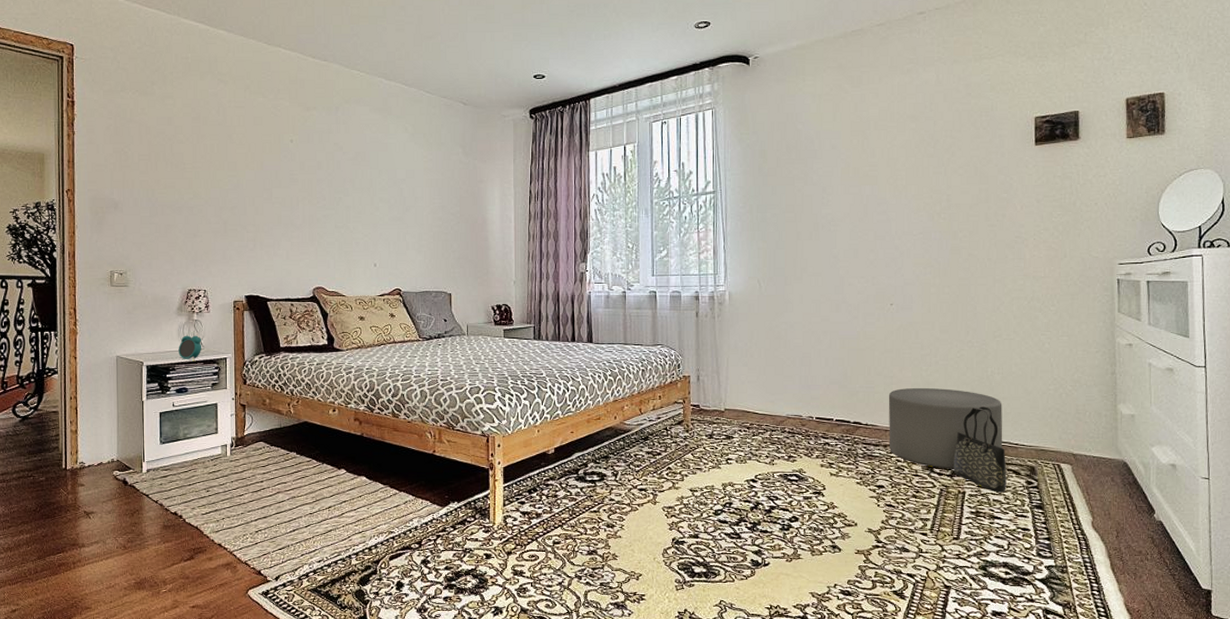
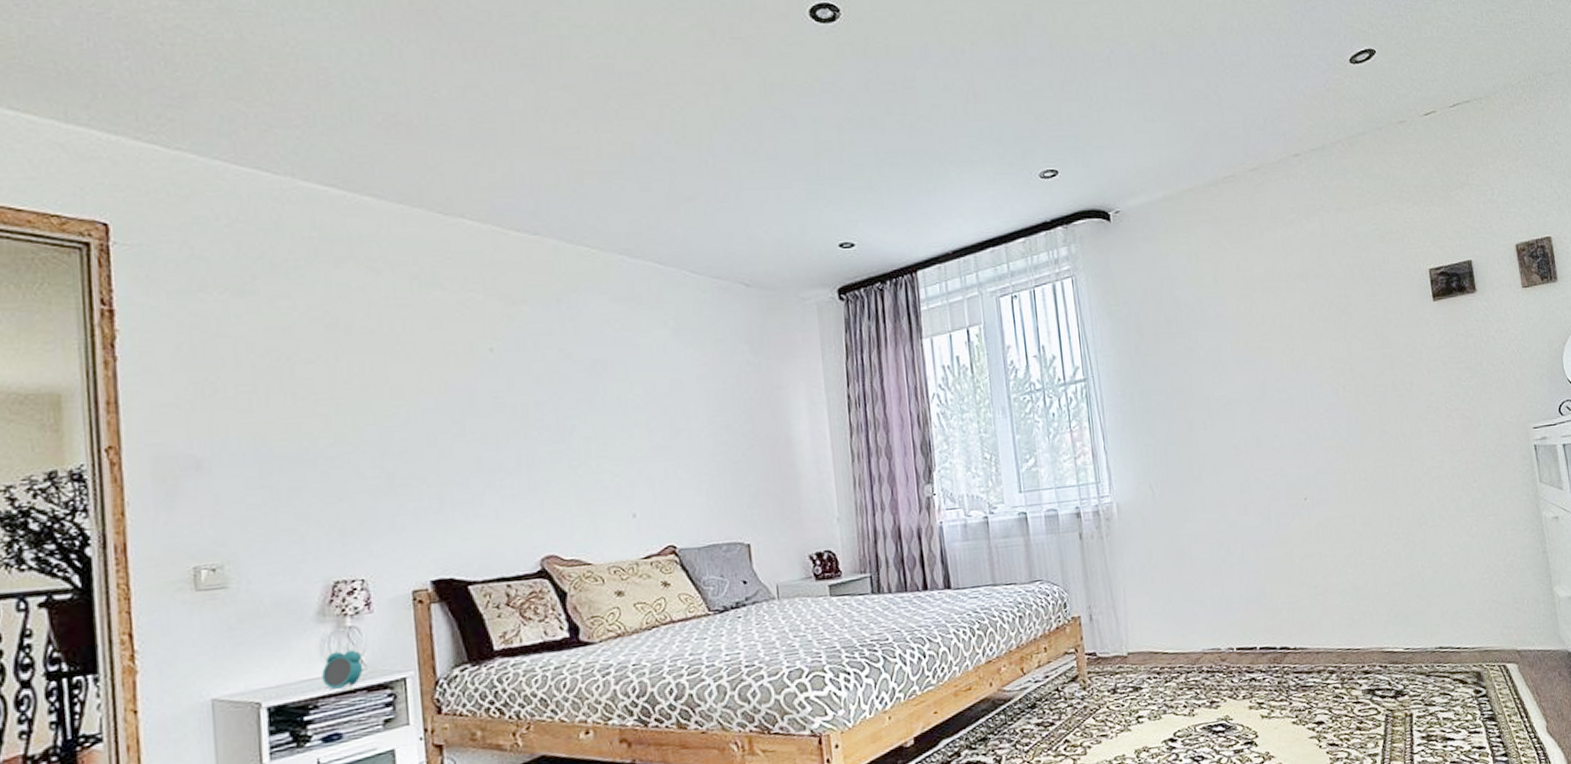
pouf: present [888,387,1003,470] -> none [1315,592,1445,690]
tote bag: present [953,406,1007,493] -> none [1394,608,1455,709]

